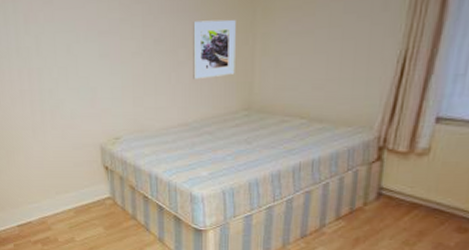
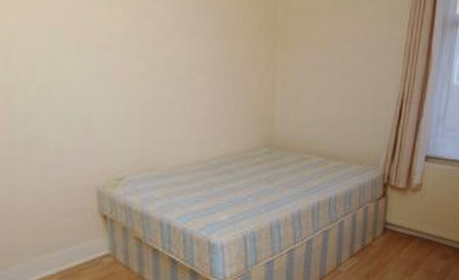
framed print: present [192,19,236,79] -> none [210,45,257,111]

